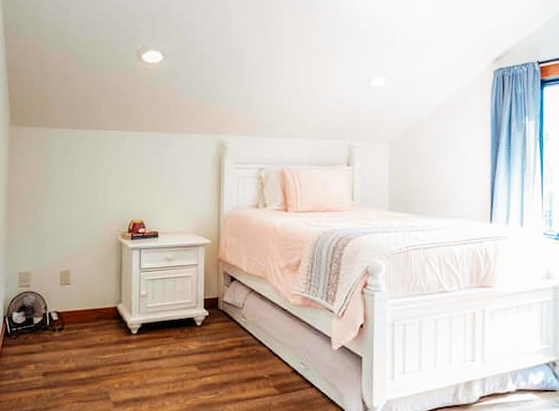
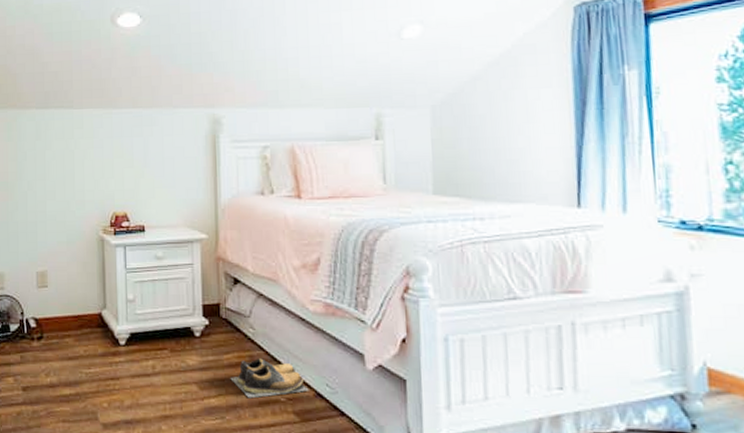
shoes: none [224,343,287,376] -> present [230,358,309,399]

